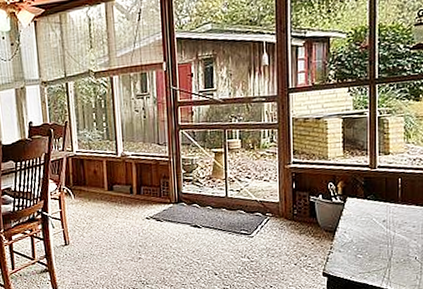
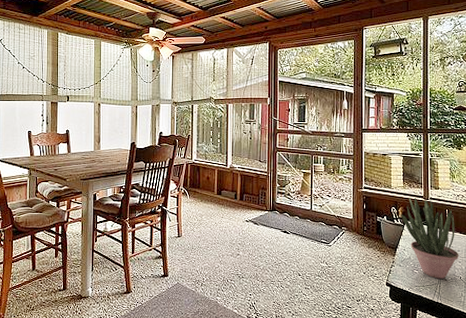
potted plant: none [341,166,415,262] -> present [401,198,459,279]

